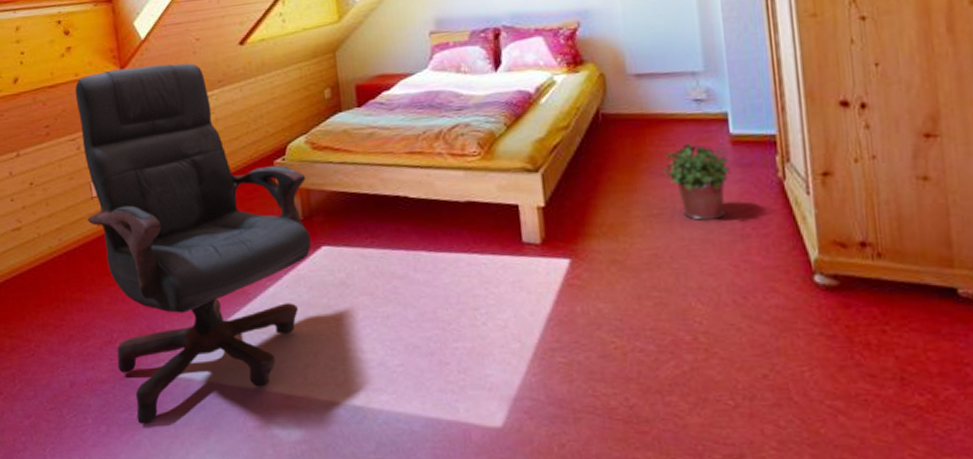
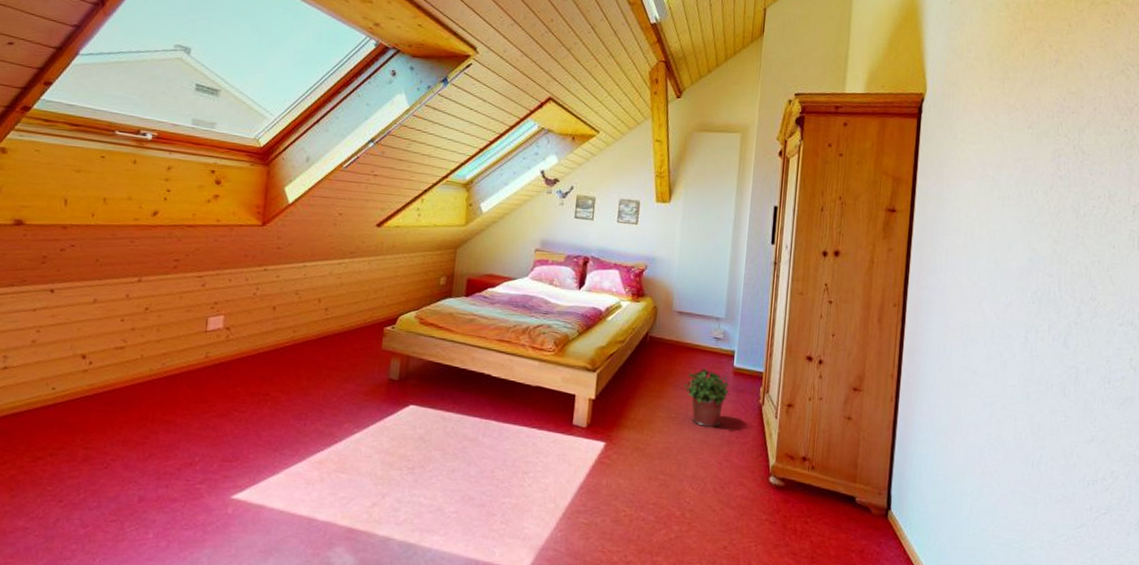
office chair: present [74,62,312,424] -> none [192,223,409,544]

